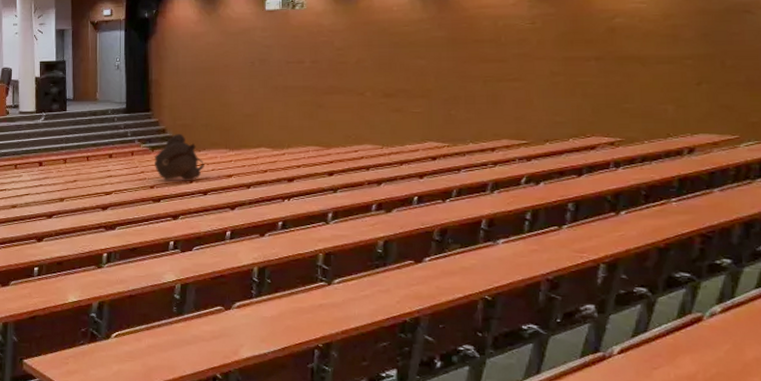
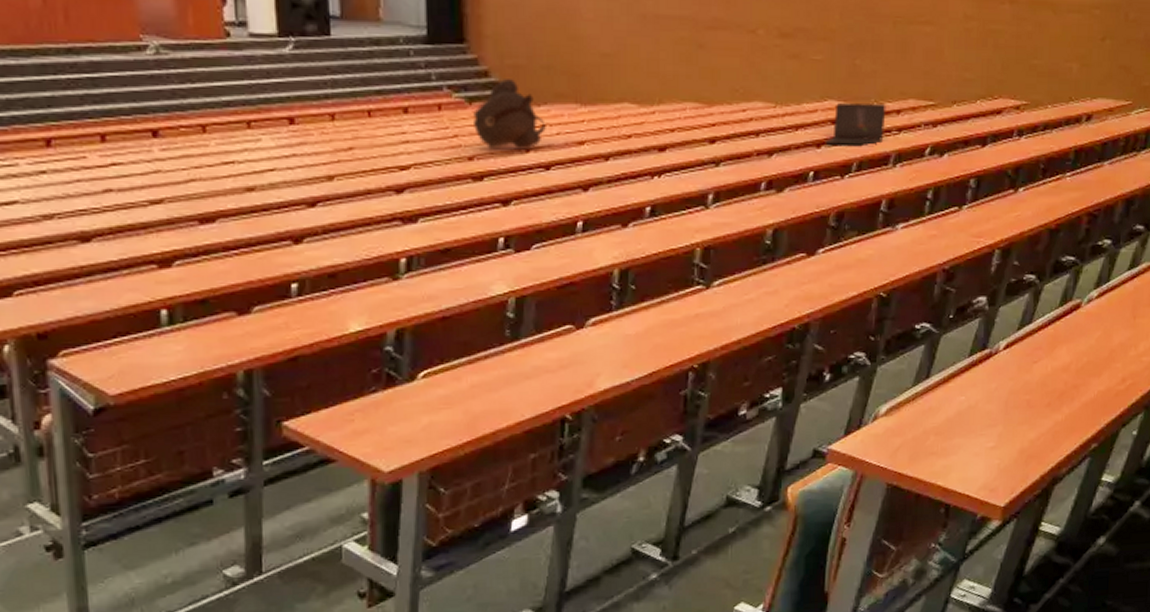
laptop computer: none [426,143,482,177] -> present [825,102,886,147]

